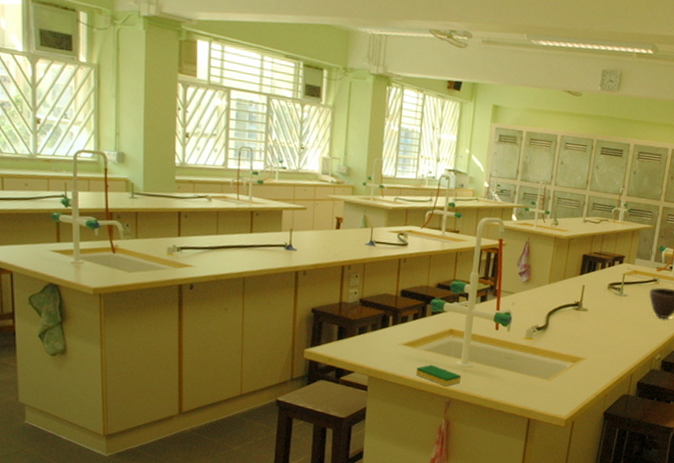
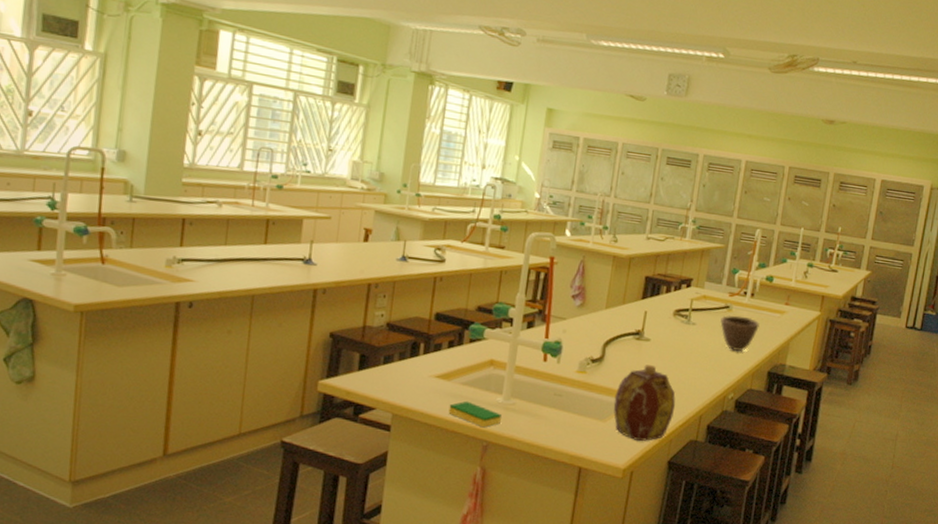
flask: none [556,331,611,397] -> present [613,365,676,442]

